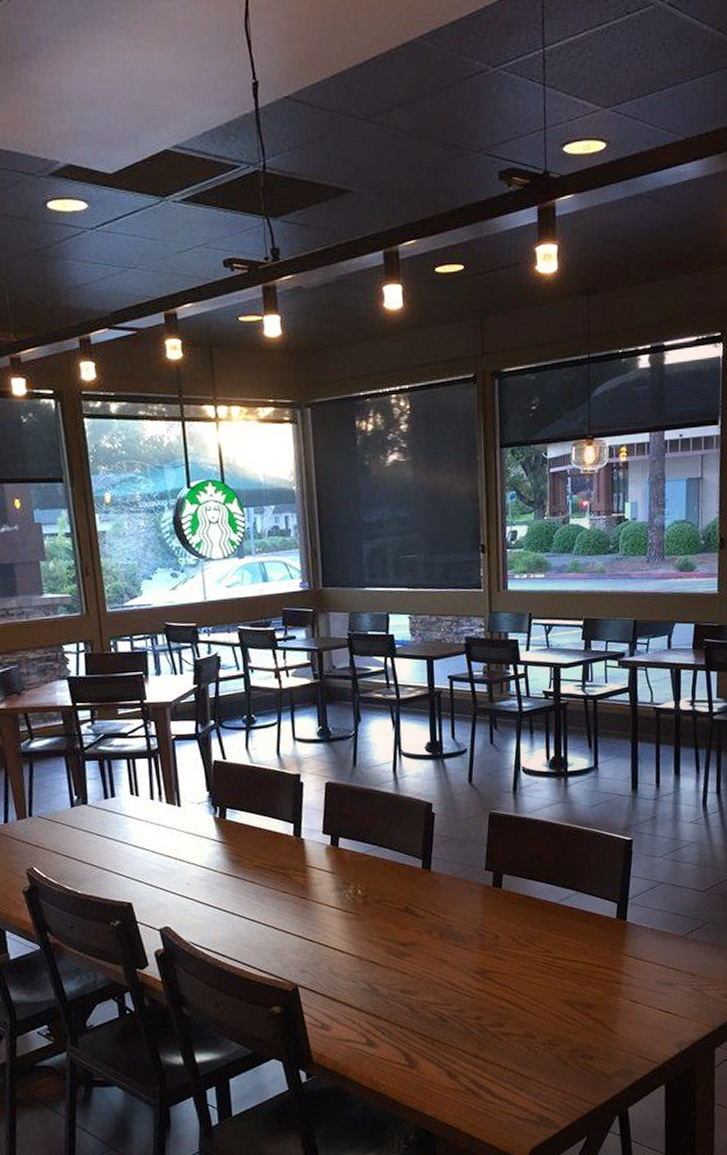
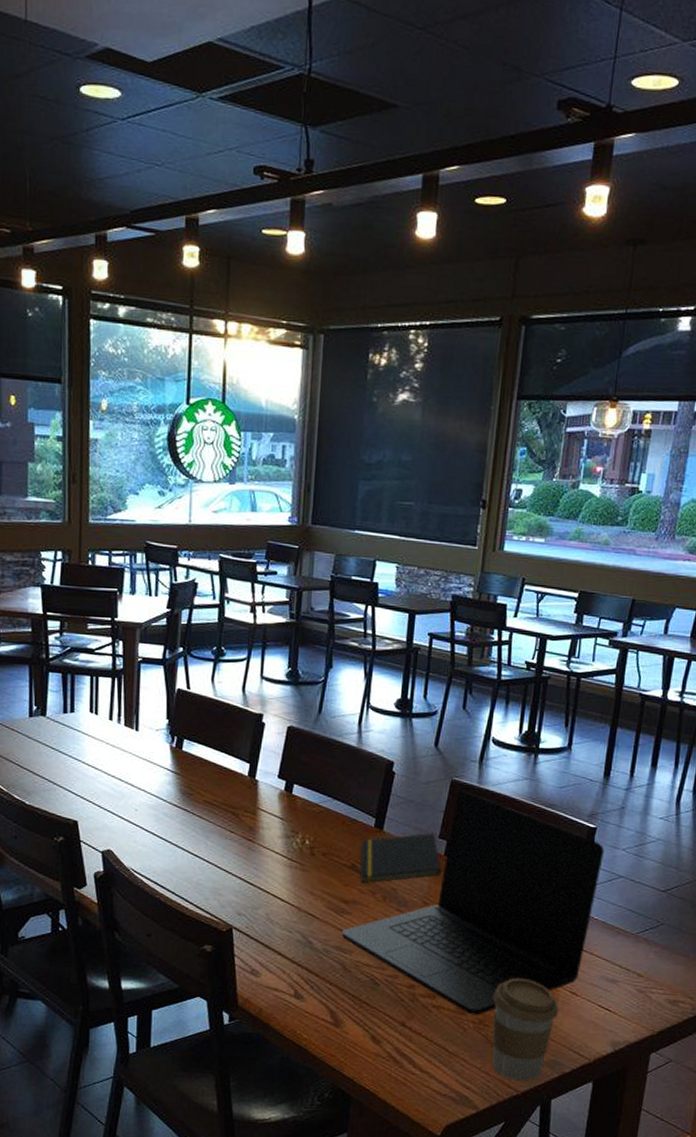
laptop: none [404,821,643,1037] -> present [341,790,604,1015]
notepad: none [411,866,492,925] -> present [360,832,441,884]
coffee cup: none [559,994,622,1094] -> present [492,978,559,1080]

